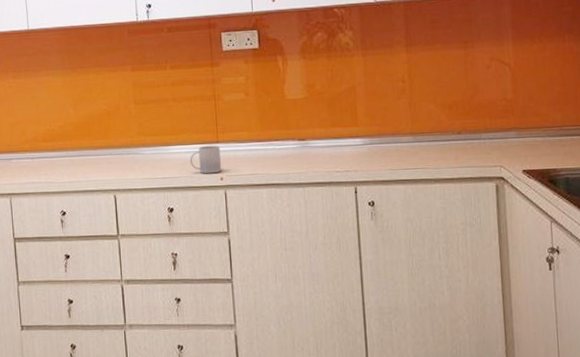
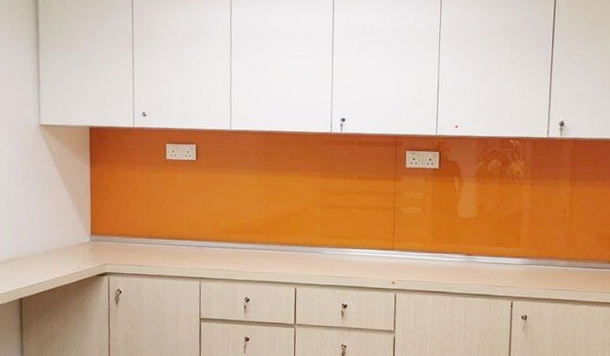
mug: present [189,145,222,174] -> none [366,251,395,277]

